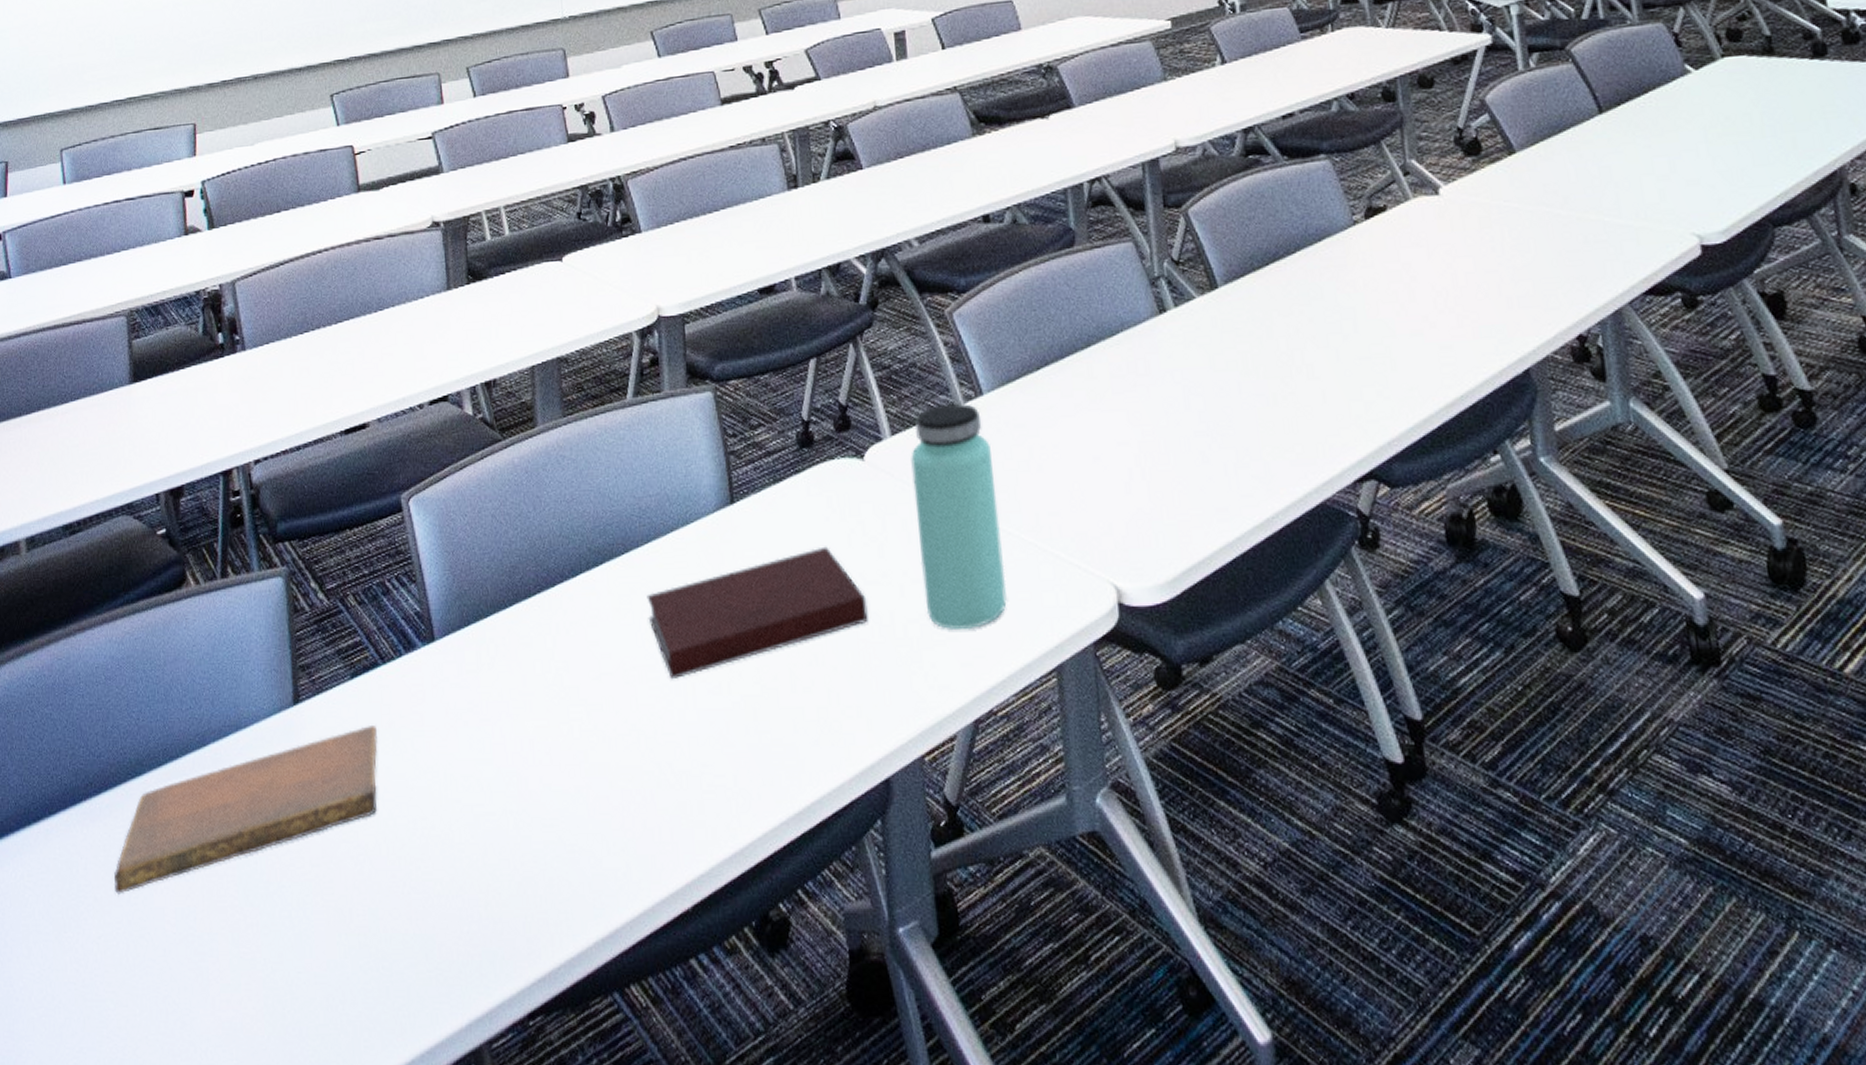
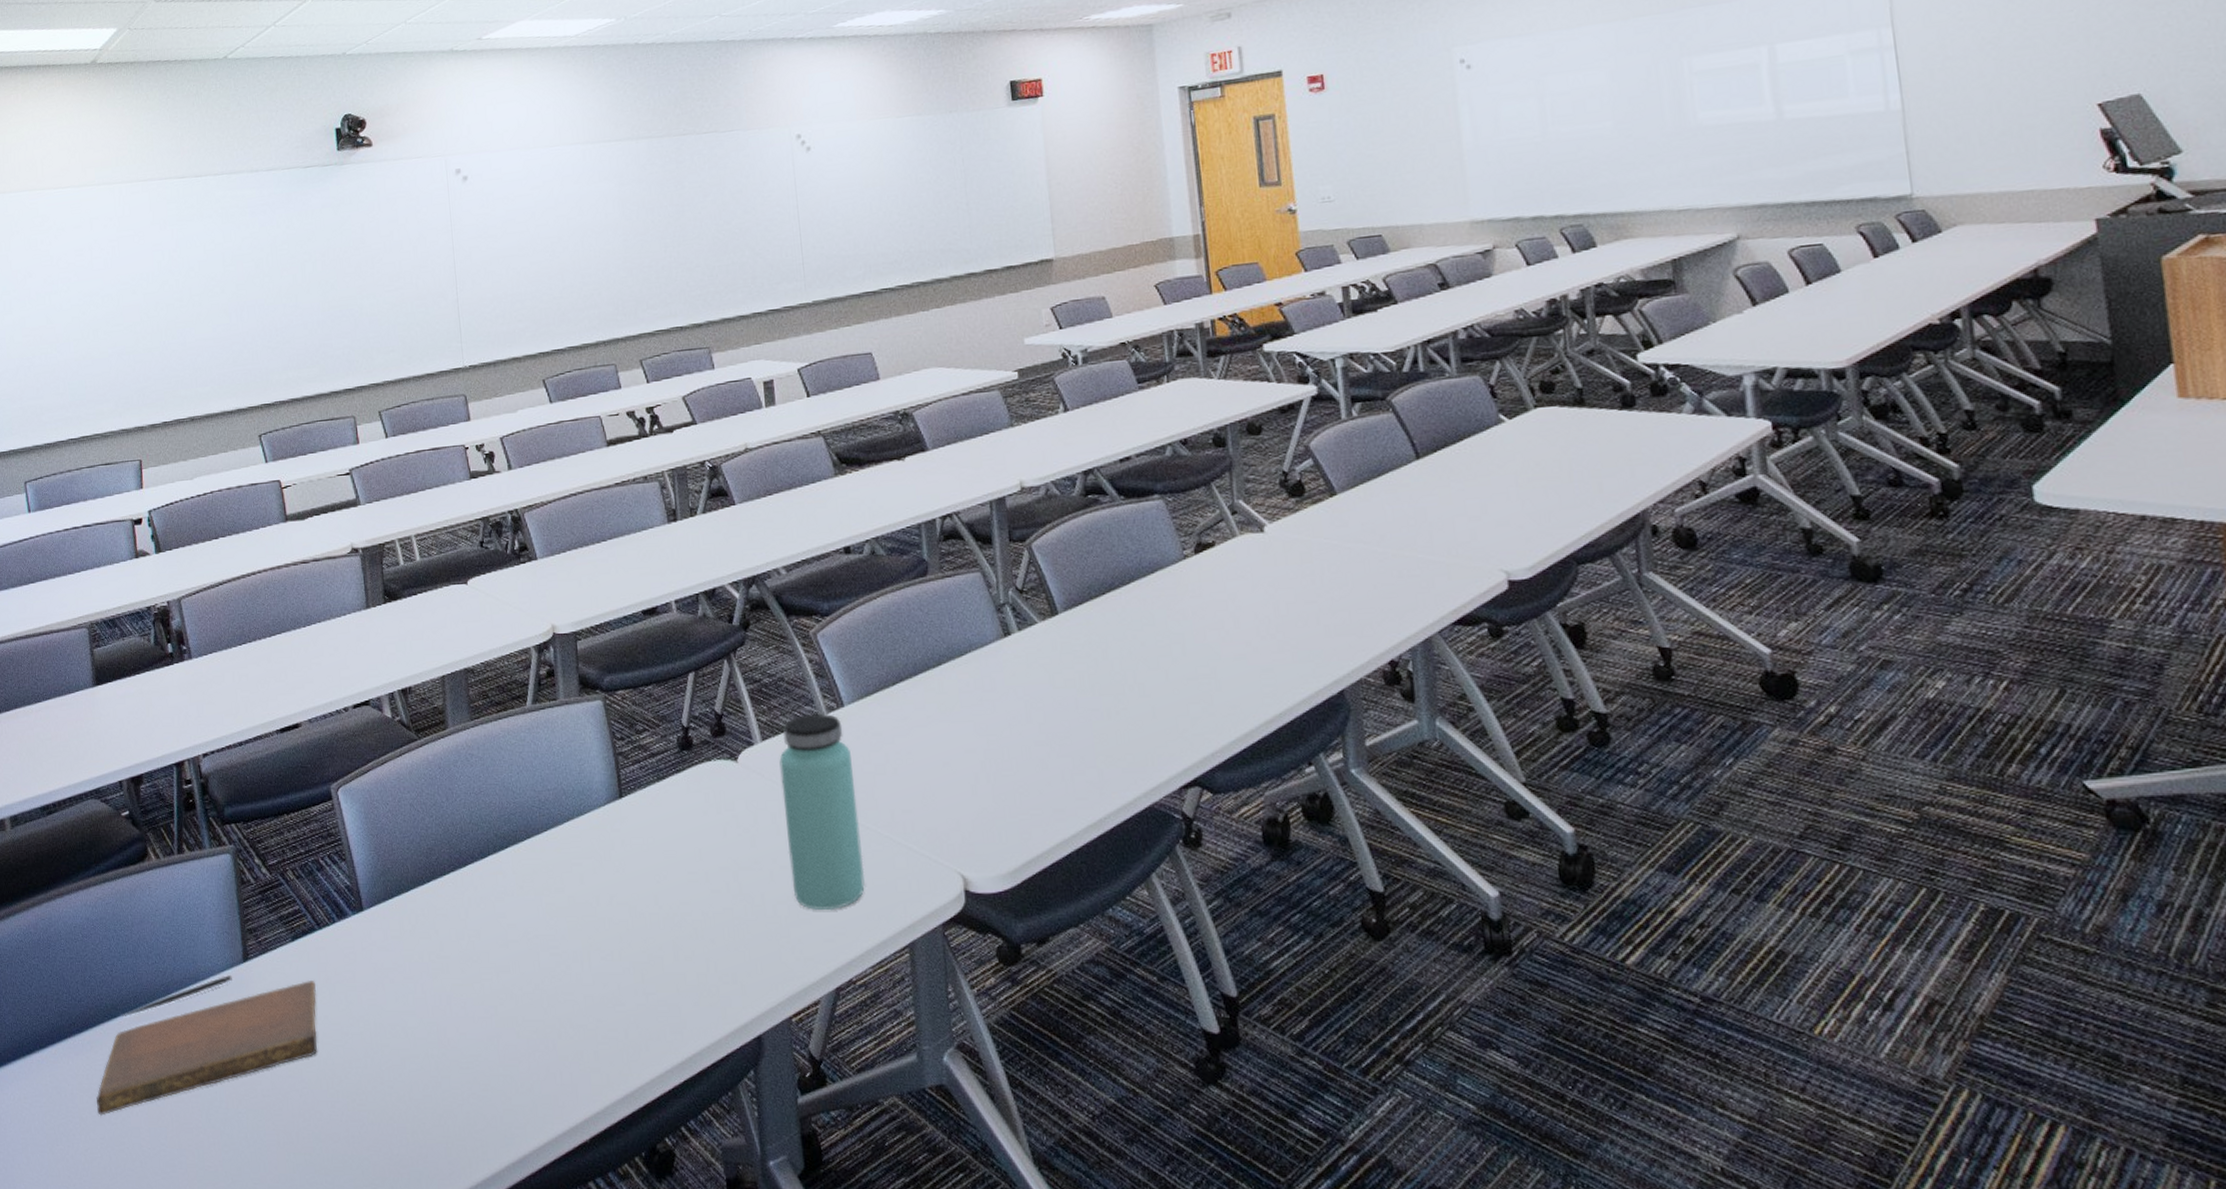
pen: none [148,721,280,773] -> present [122,975,232,1016]
notebook: present [646,546,868,680] -> none [546,836,742,948]

